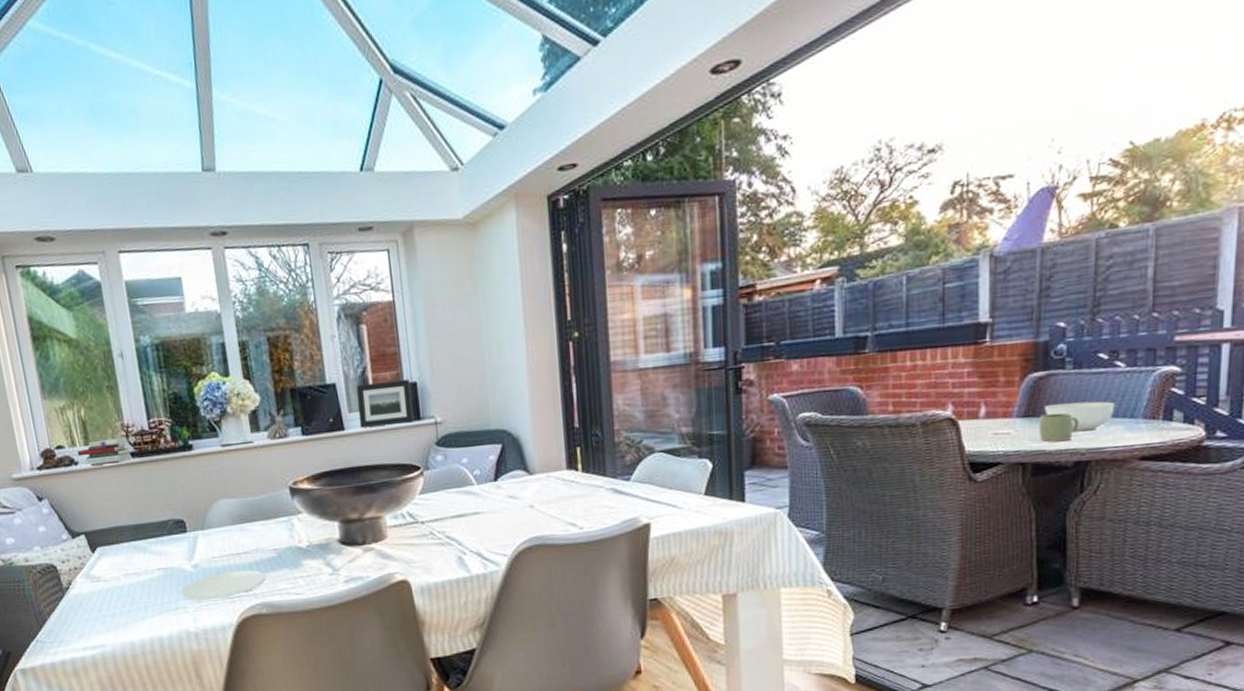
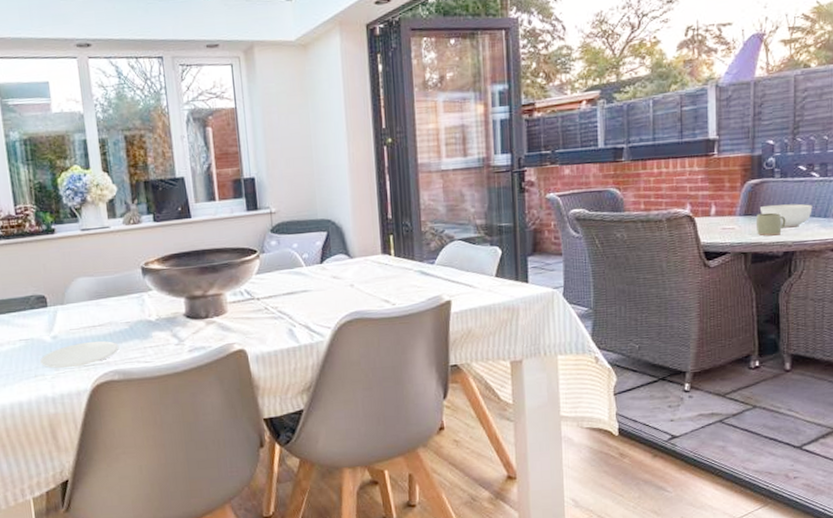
picture frame: present [356,379,414,429] -> none [202,175,252,217]

